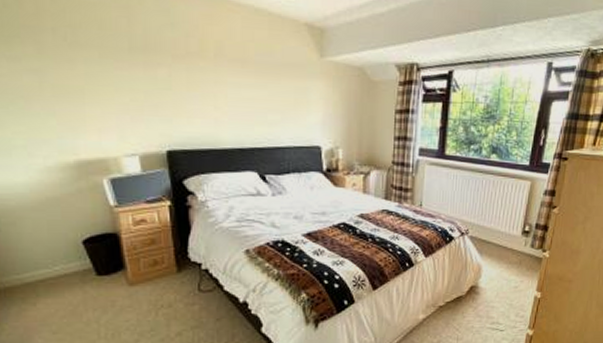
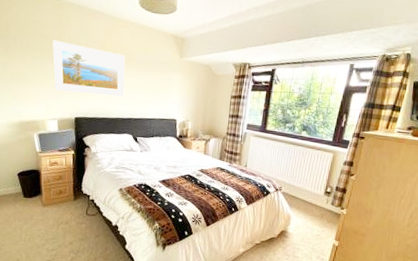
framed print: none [118,32,241,118] -> present [52,40,125,97]

